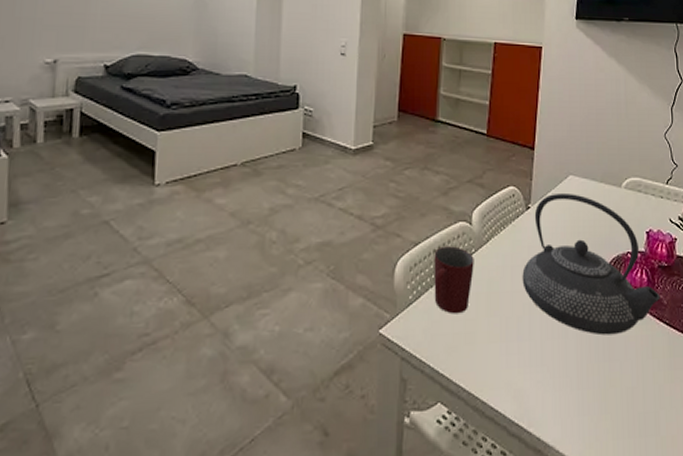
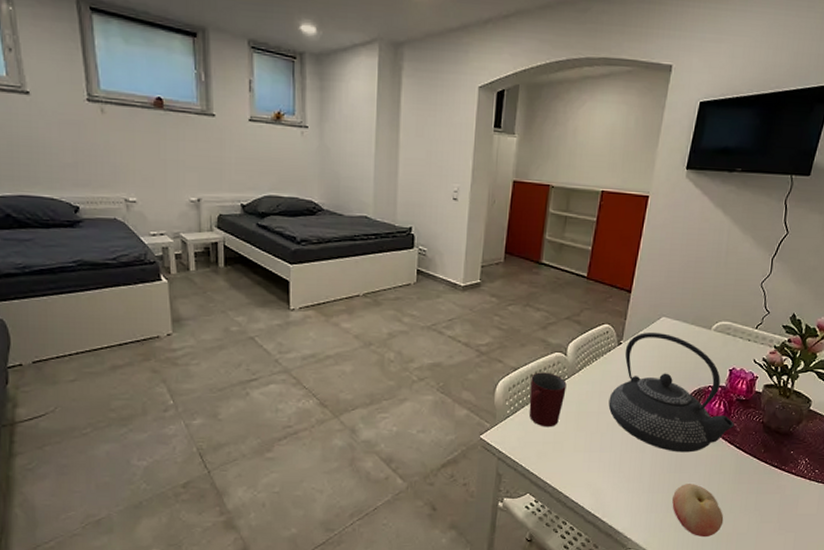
fruit: none [605,374,666,444] -> present [672,484,724,538]

